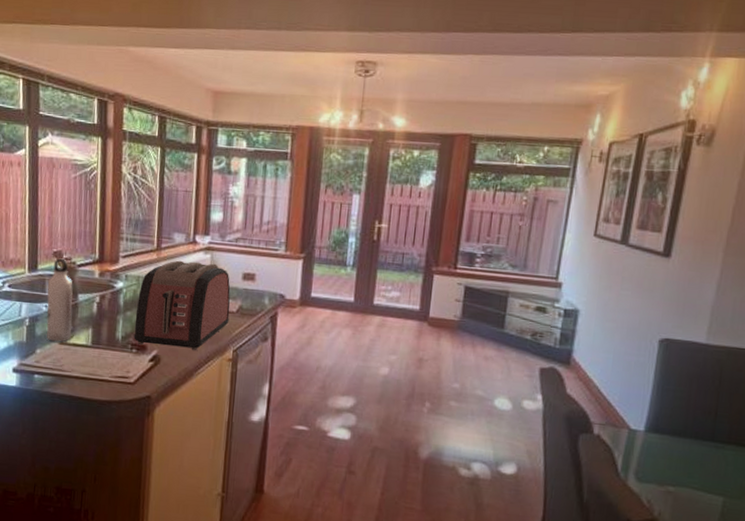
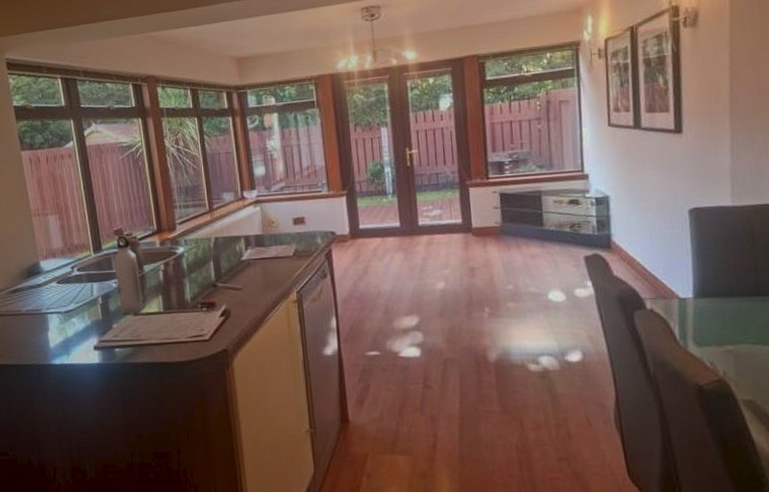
toaster: present [133,260,230,351] -> none [199,214,288,302]

